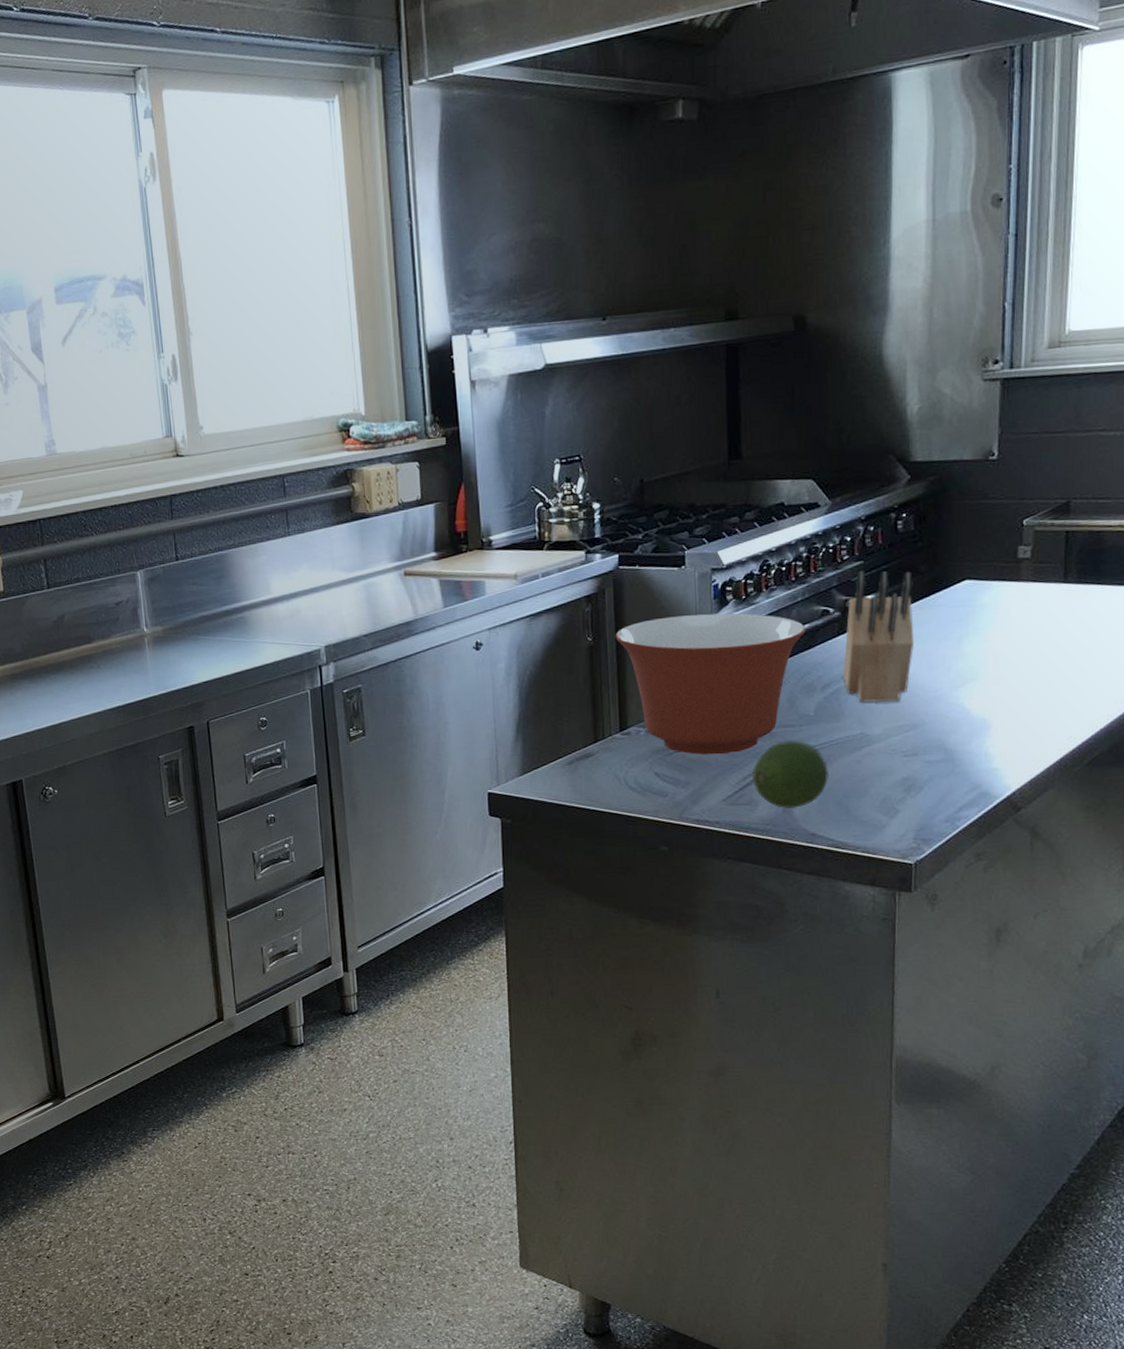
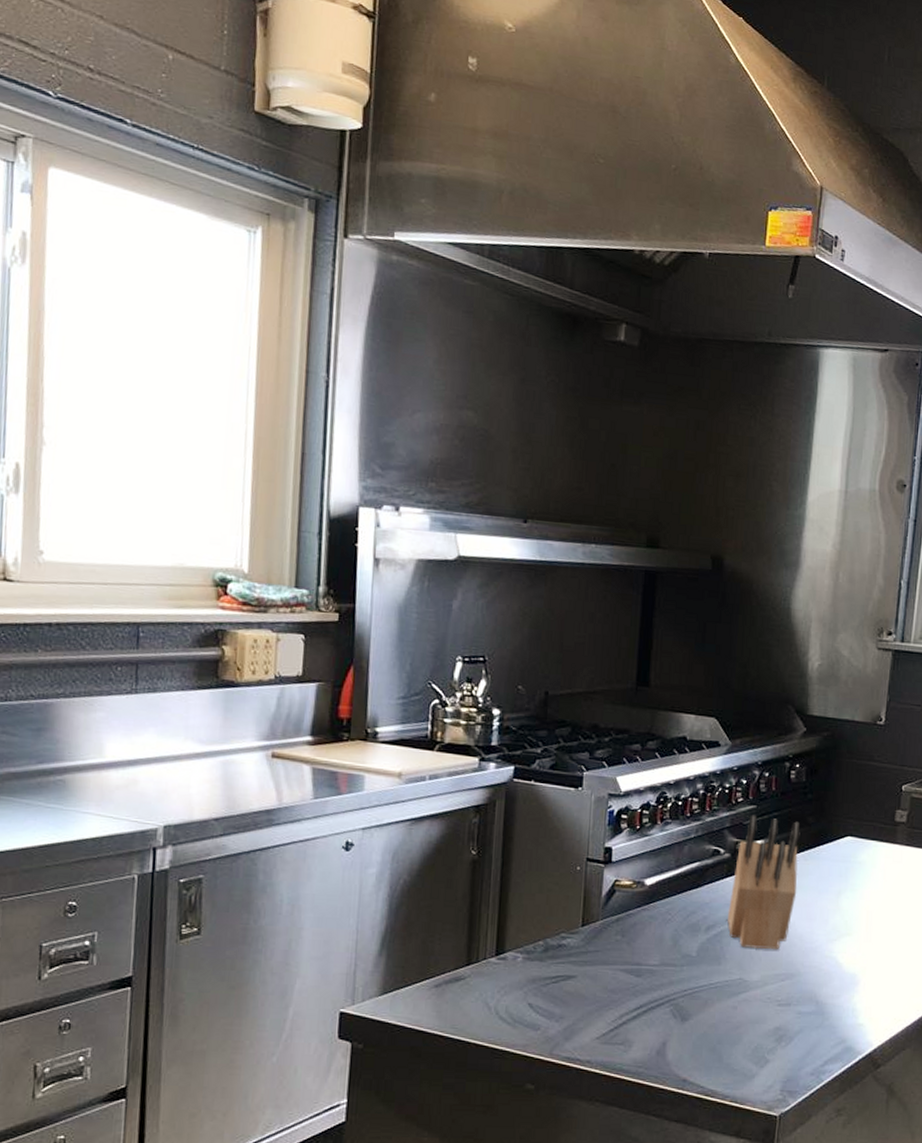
mixing bowl: present [615,613,806,755] -> none [501,838,696,989]
fruit: present [753,741,828,808] -> none [629,981,705,1051]

